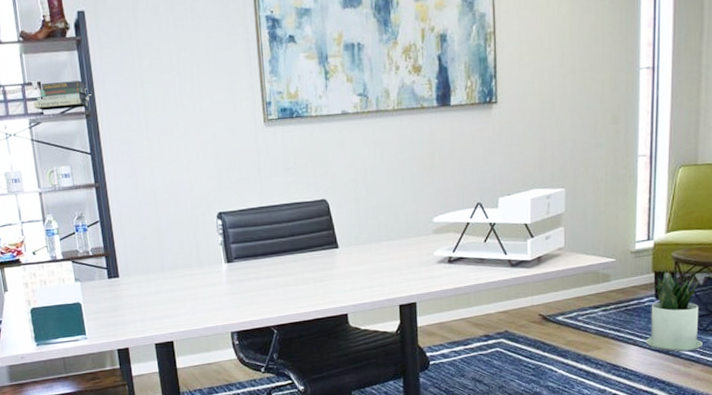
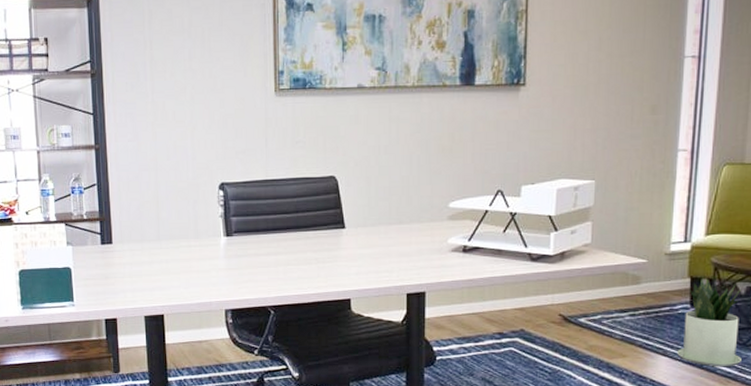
books: present [33,80,91,111] -> none [38,38,98,68]

